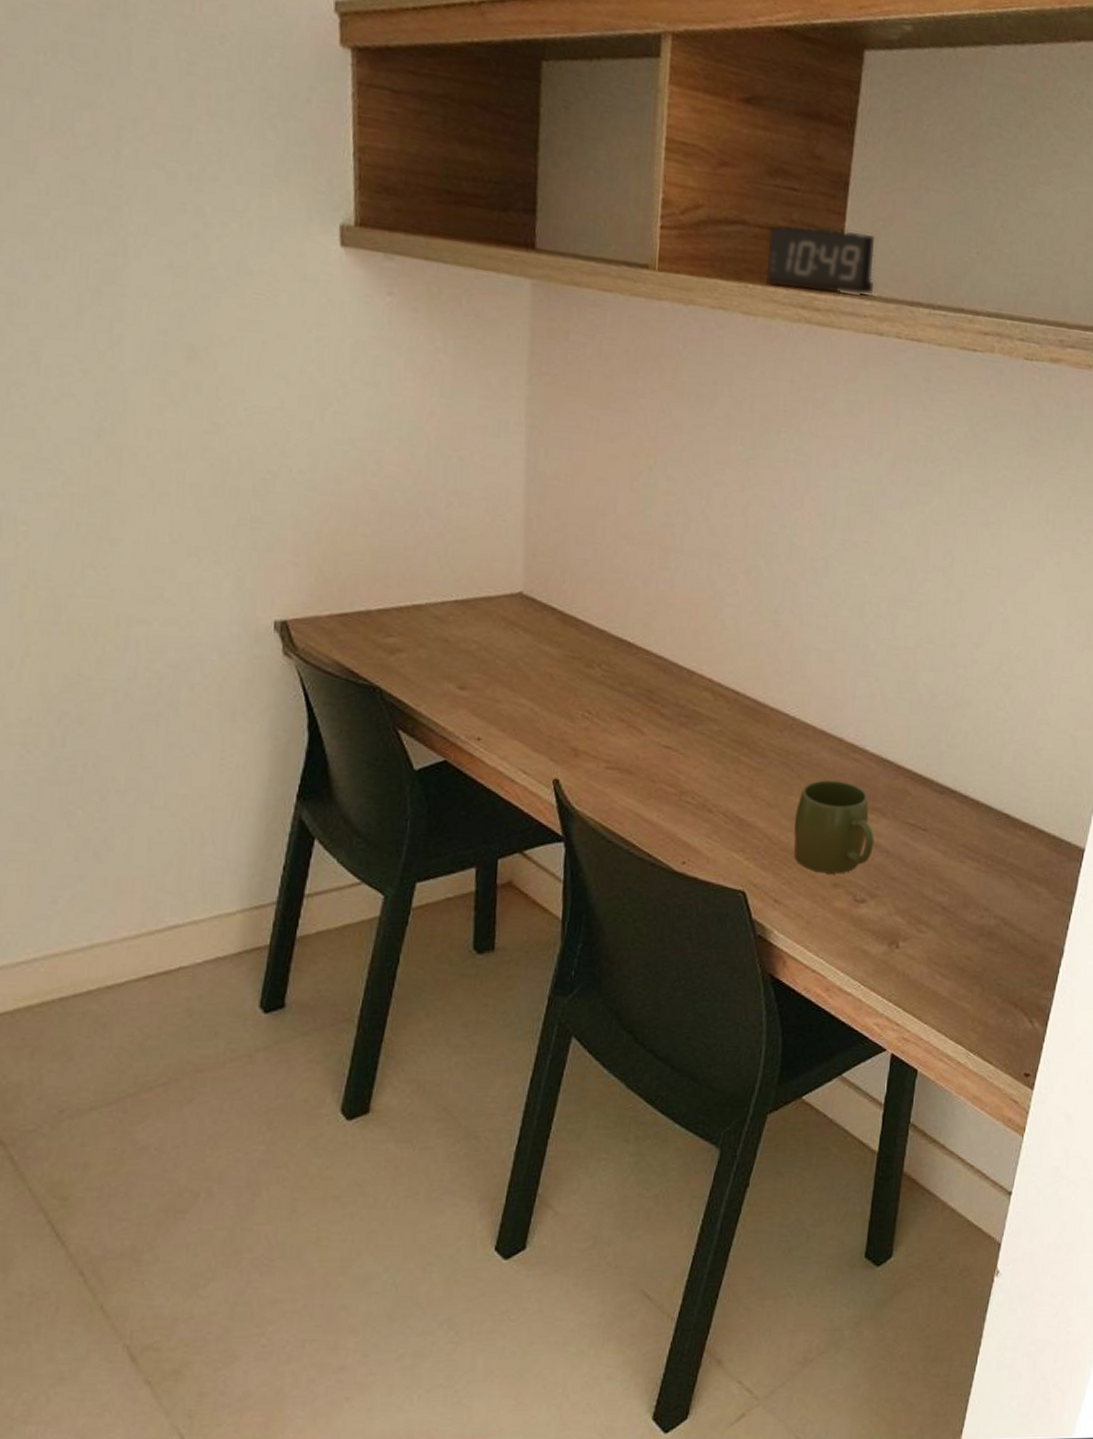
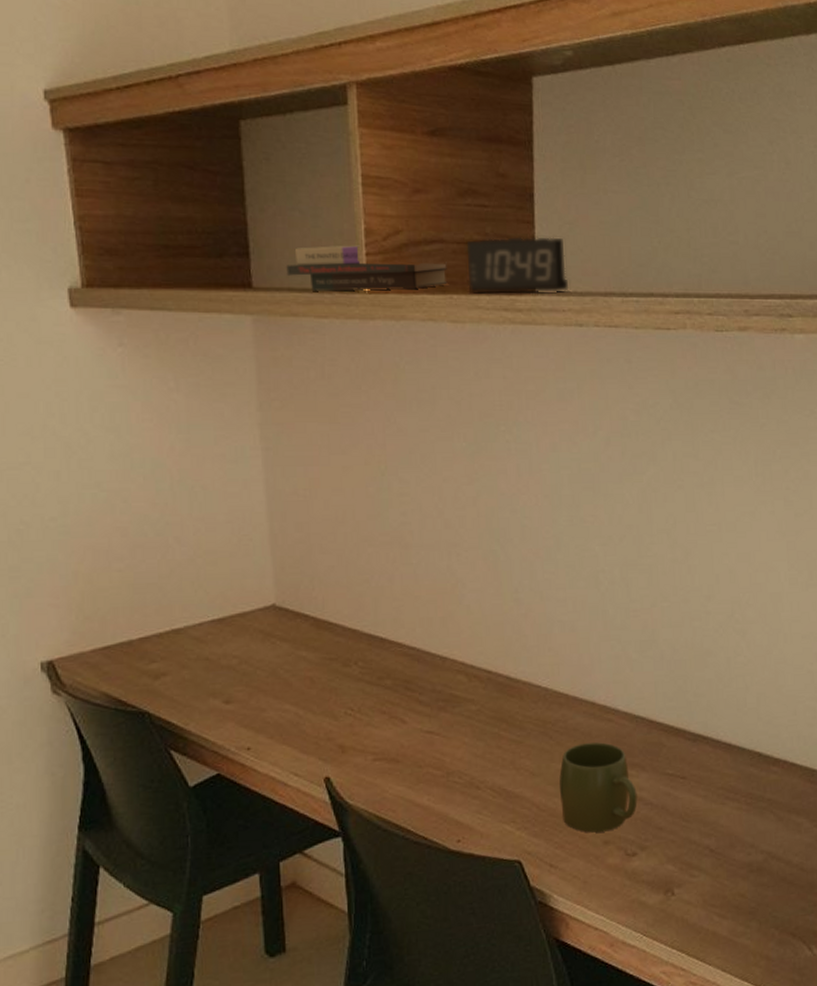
books: none [573,210,746,273] -> present [286,245,448,291]

